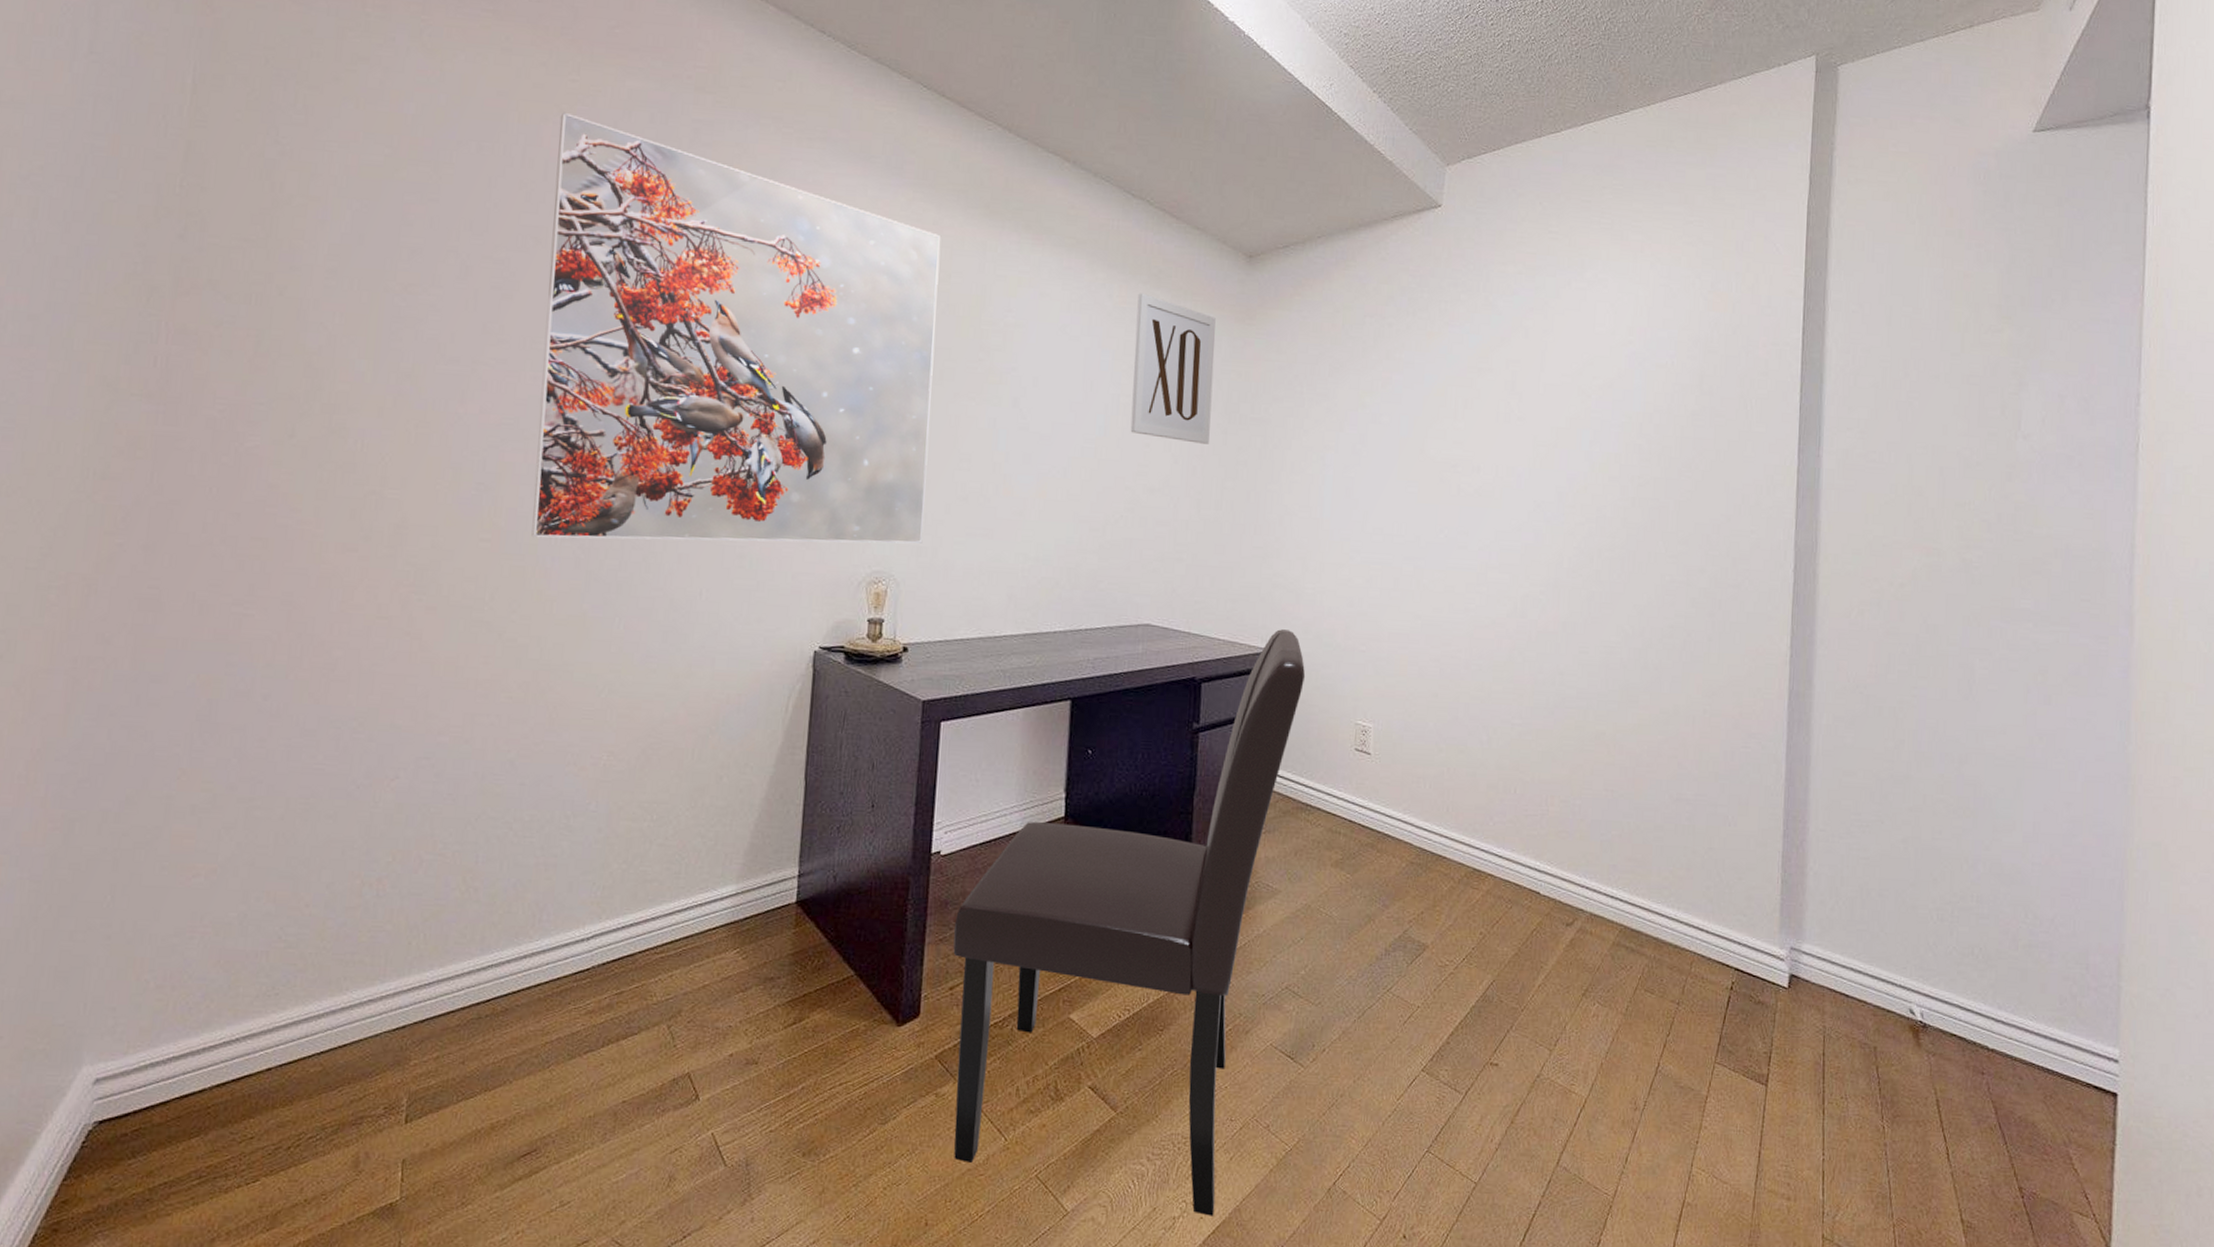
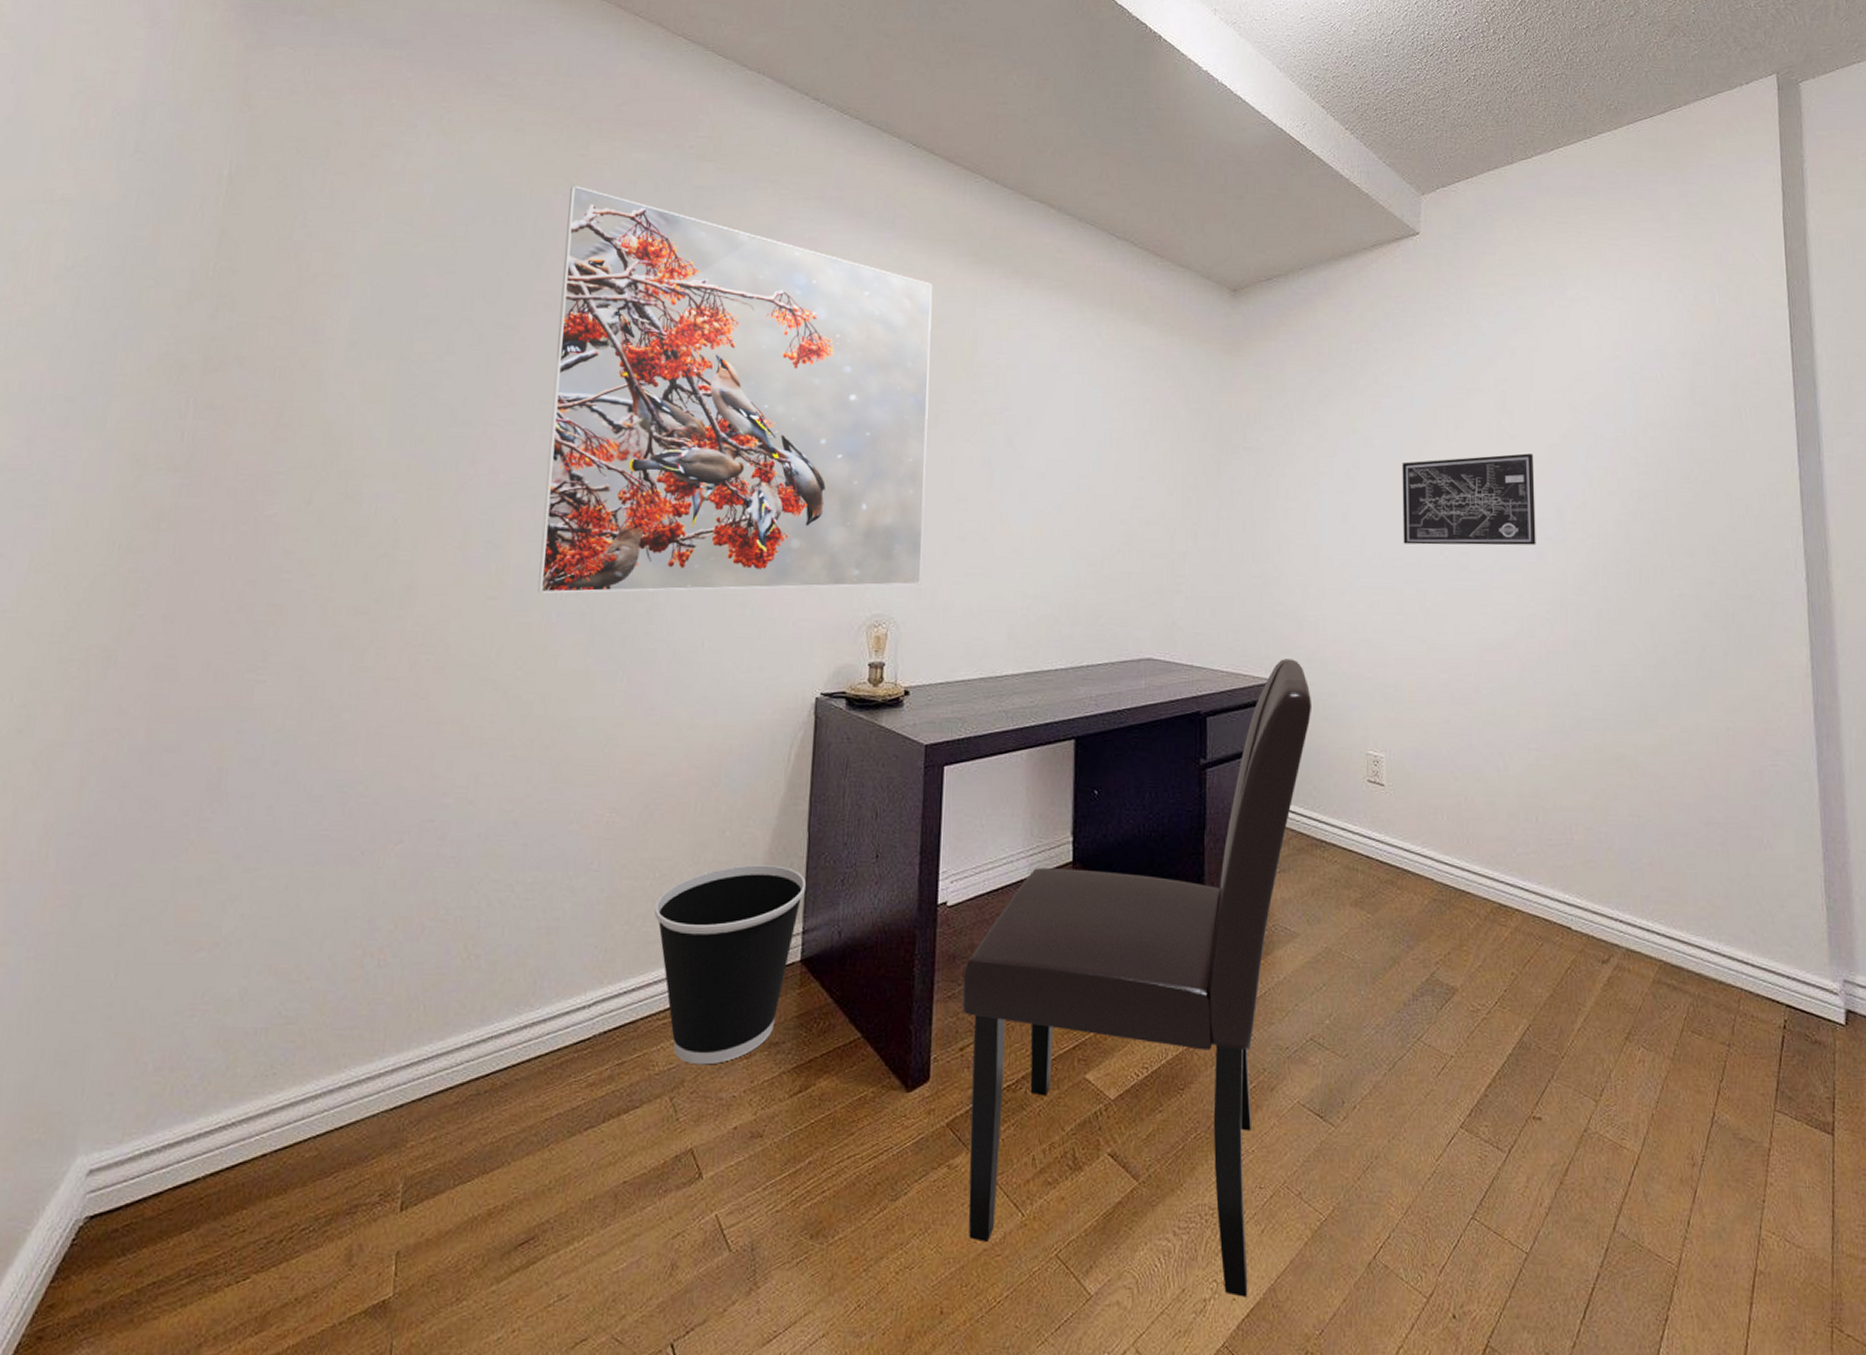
wastebasket: none [651,810,802,997] -> present [653,865,806,1065]
wall art: present [1130,293,1216,444] -> none [1124,330,1204,475]
wall art: none [1404,435,1539,527] -> present [1402,453,1536,546]

